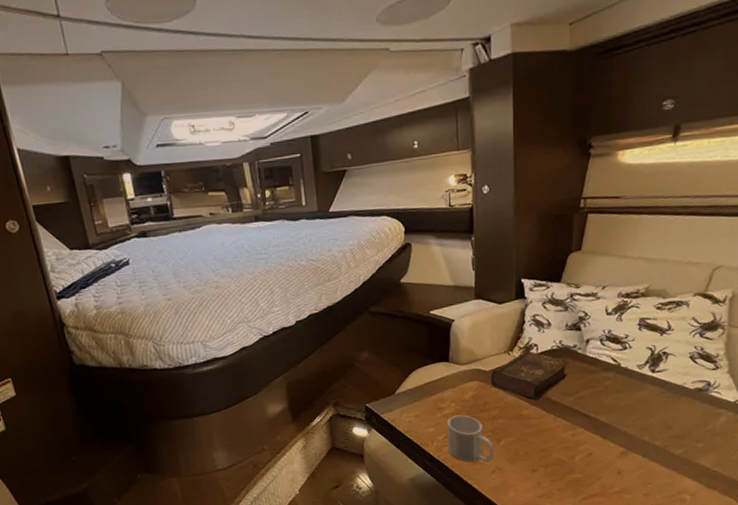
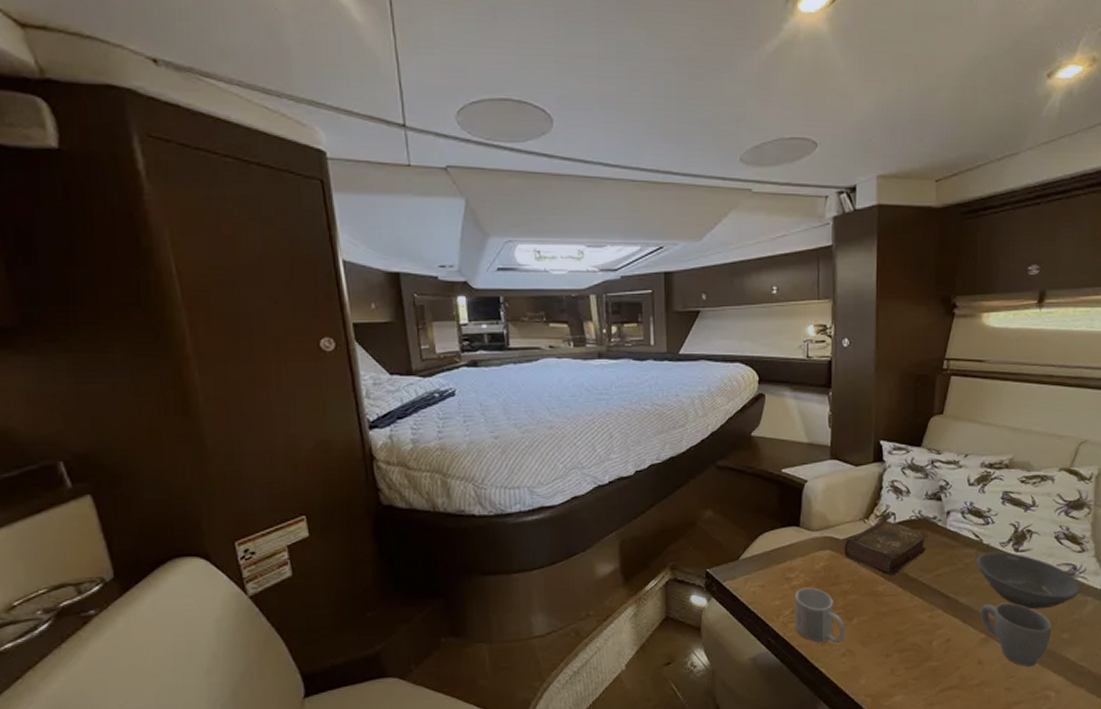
bowl: none [614,373,716,424] -> present [976,552,1082,610]
mug: none [619,418,687,474] -> present [980,602,1052,667]

